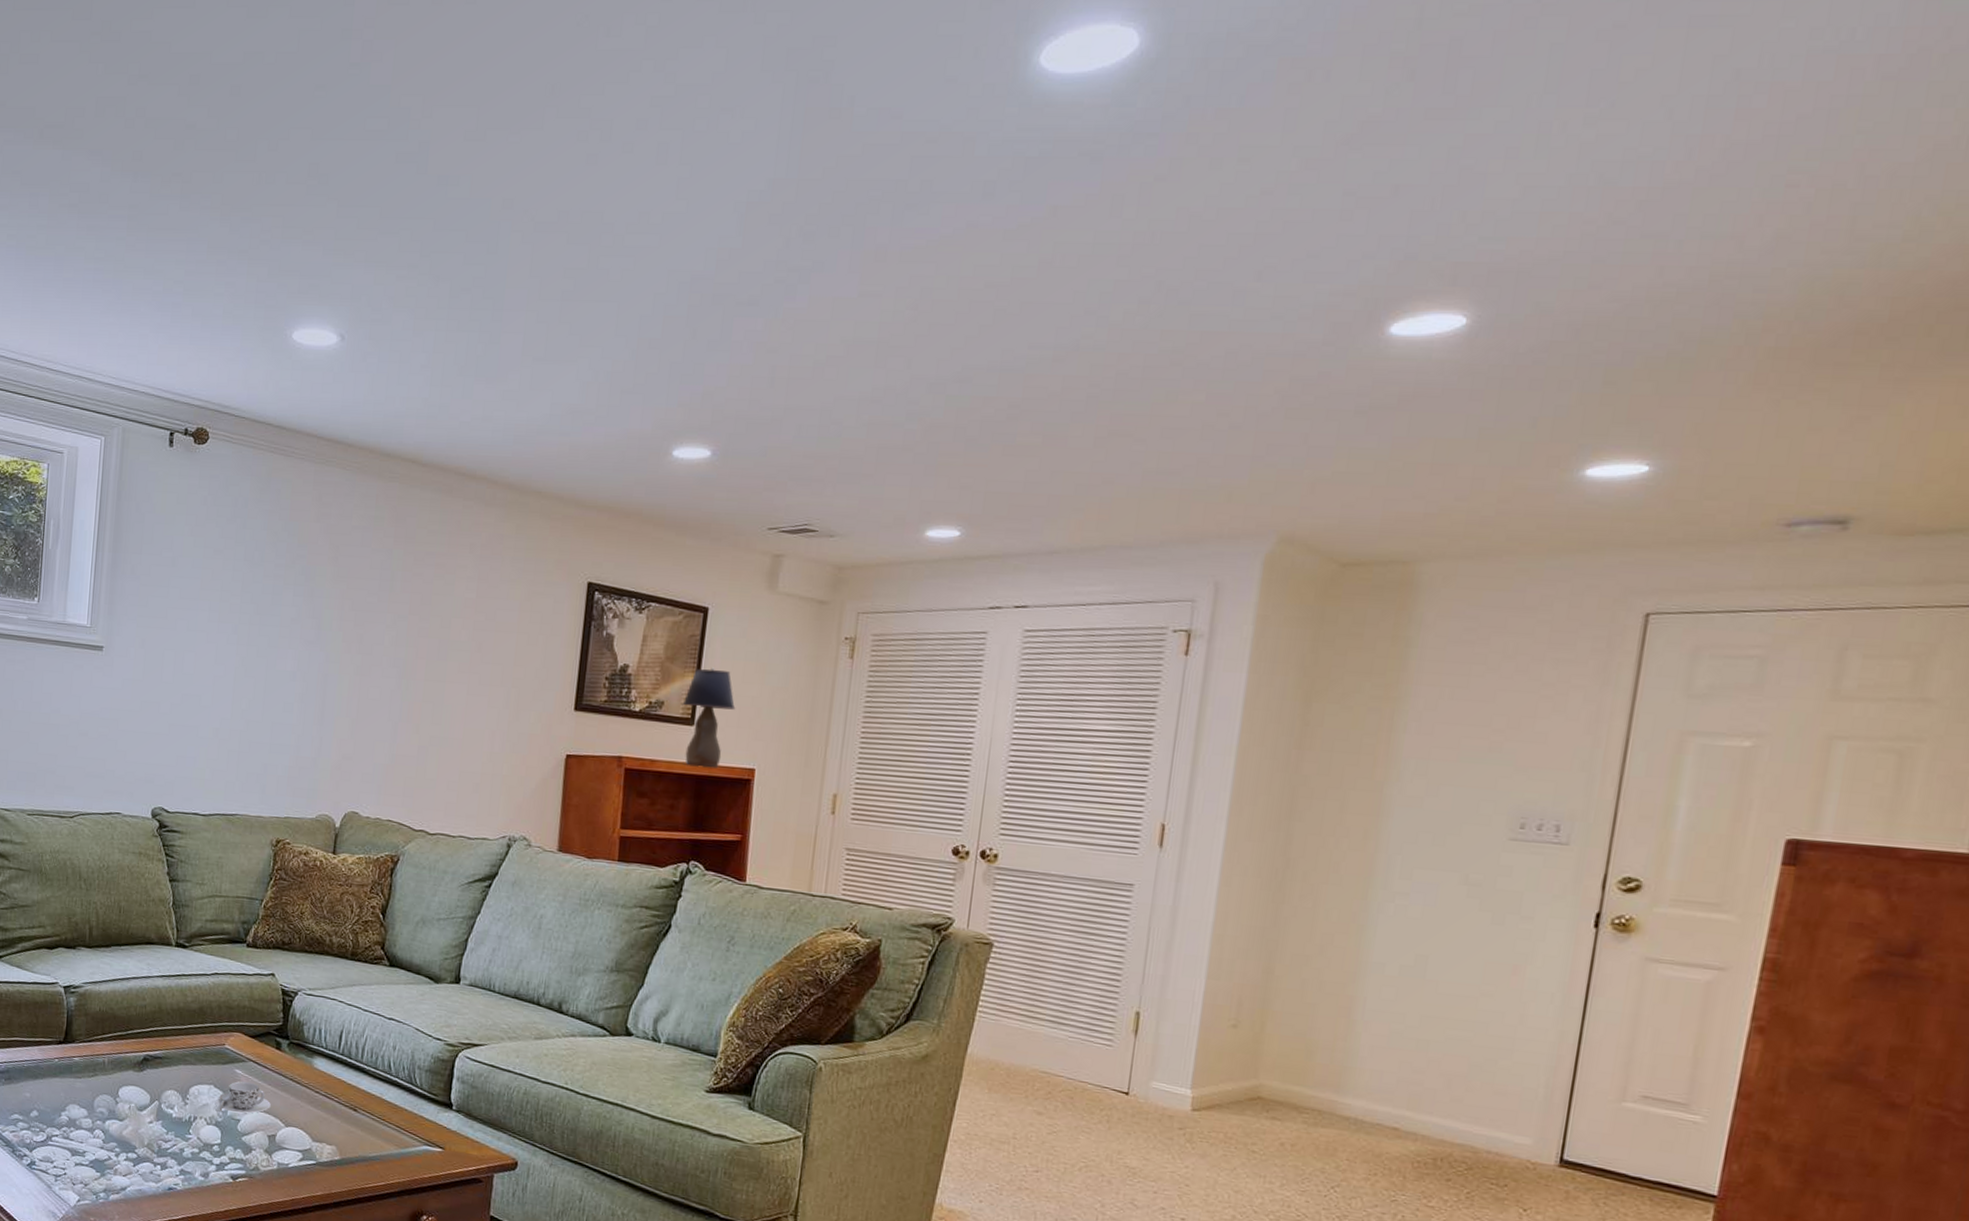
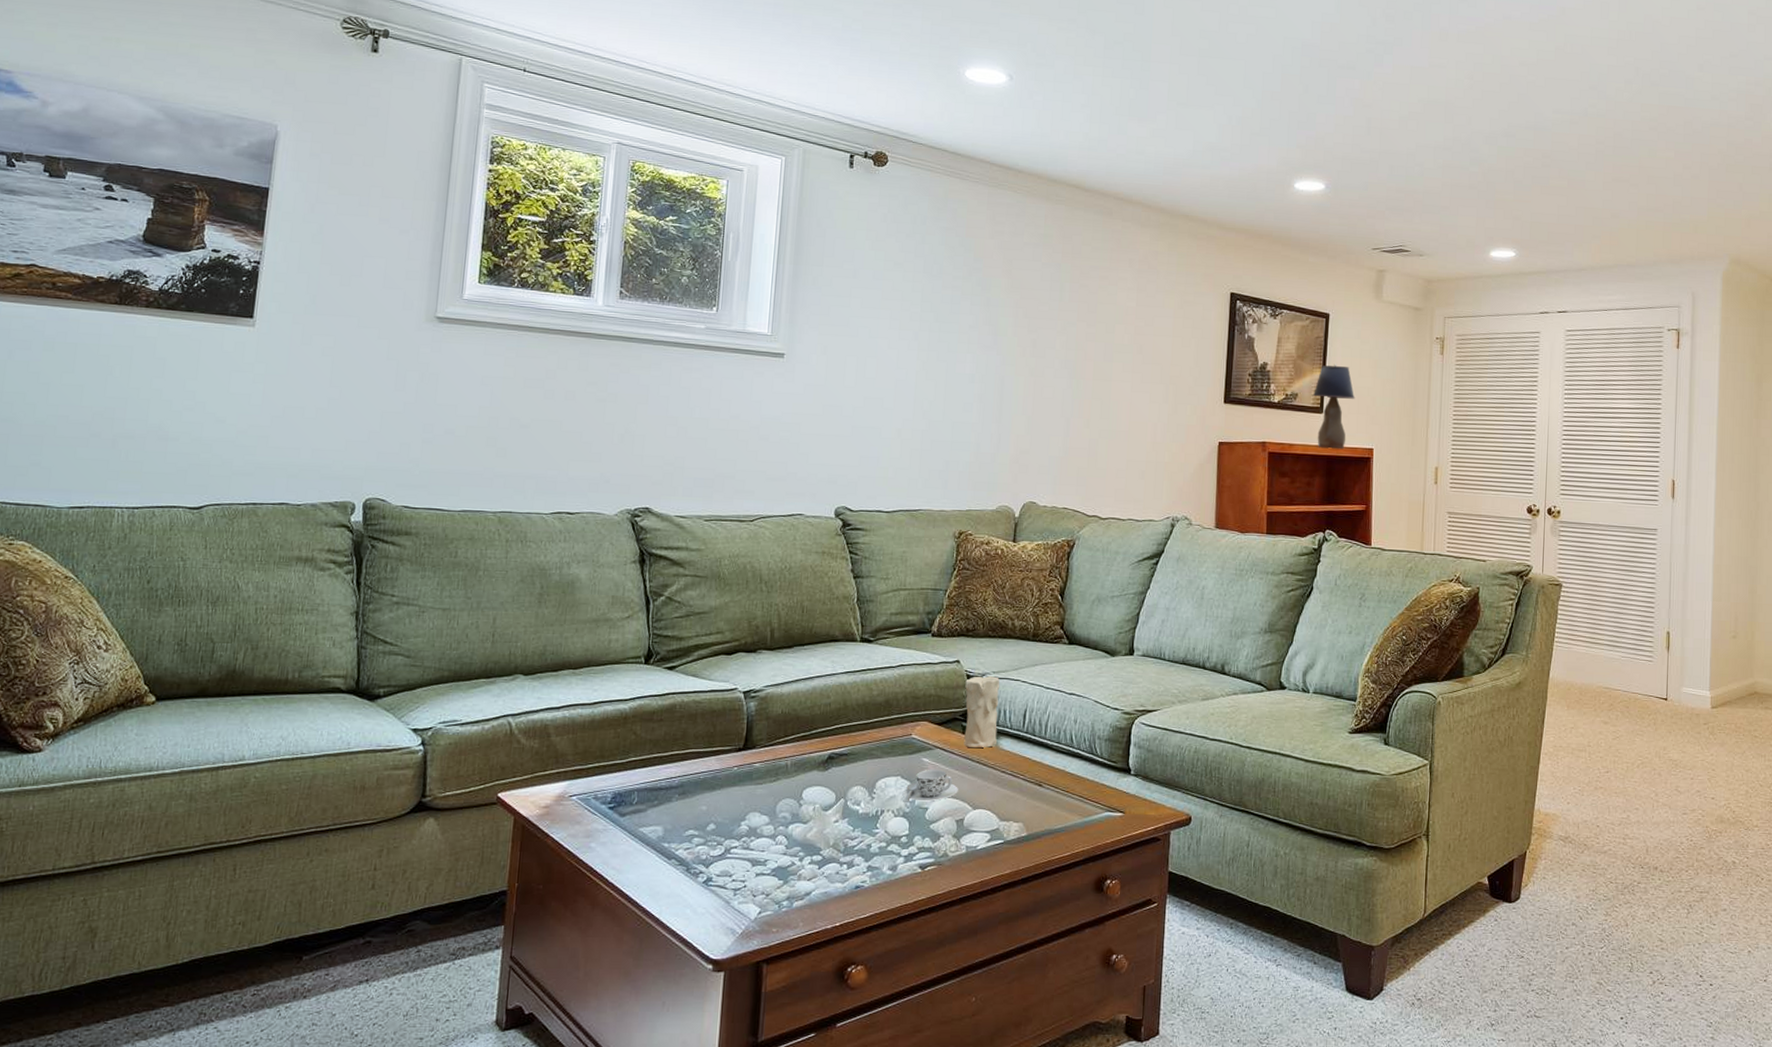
candle: none [277,991,316,1066] -> present [964,676,1000,748]

